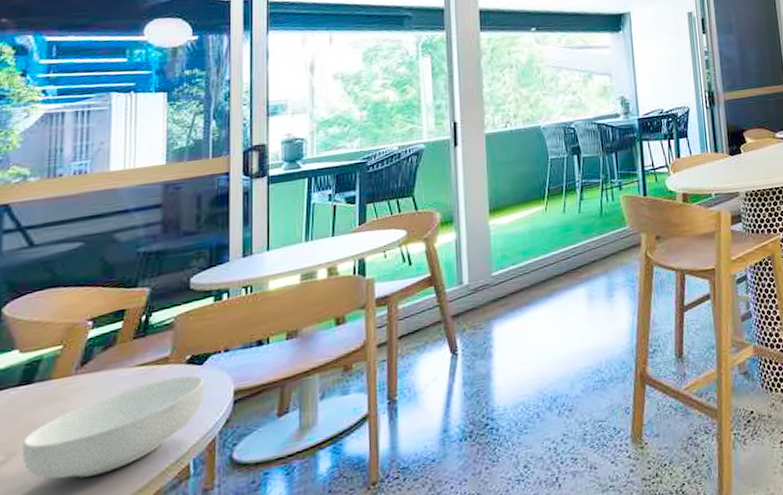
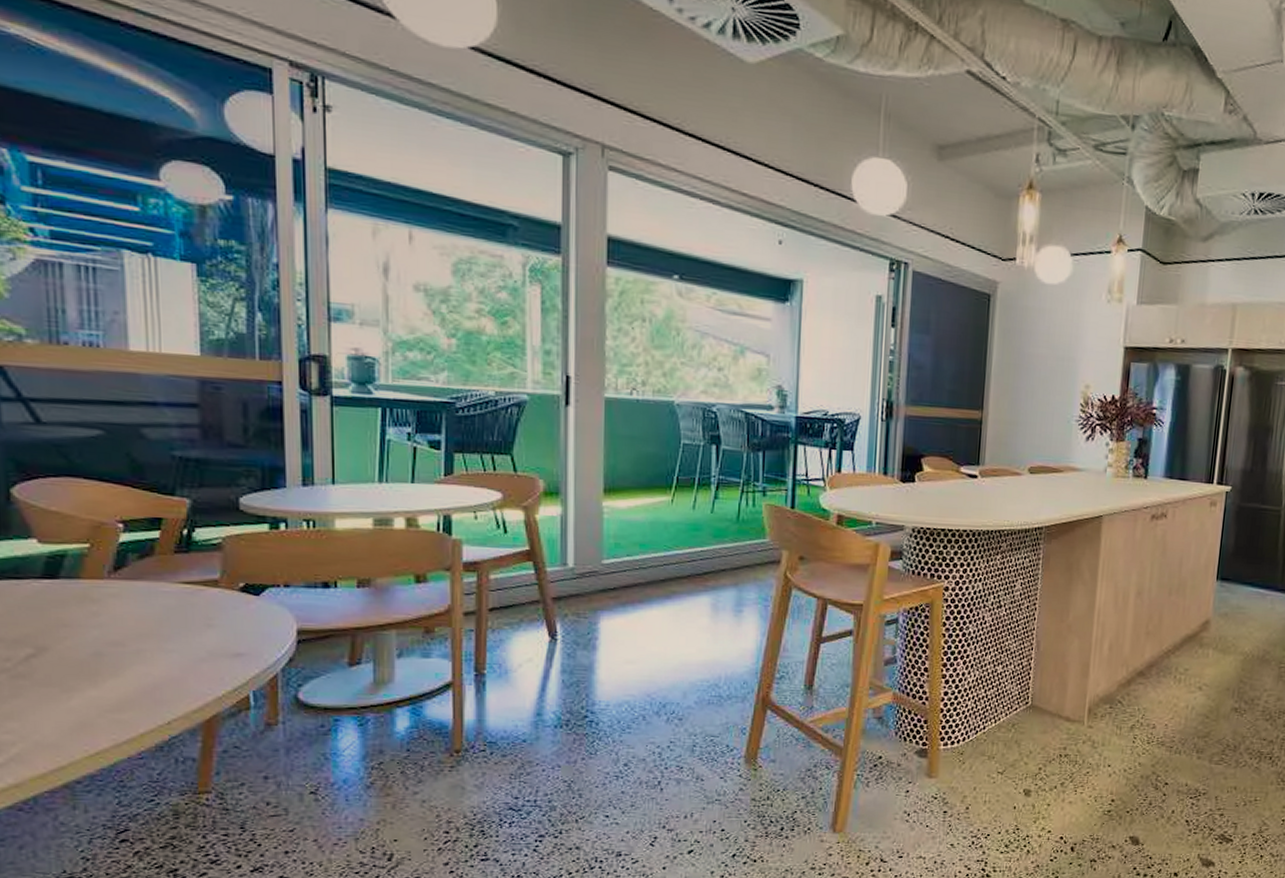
cereal bowl: present [21,375,205,479] -> none [53,603,263,687]

